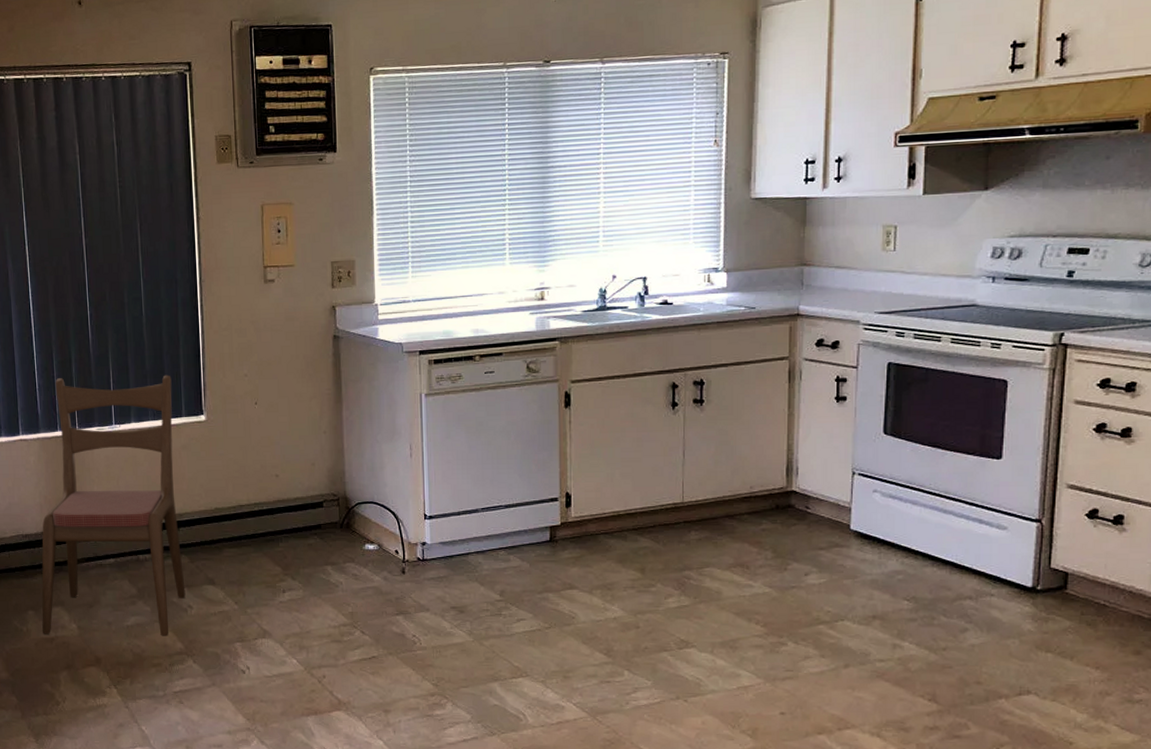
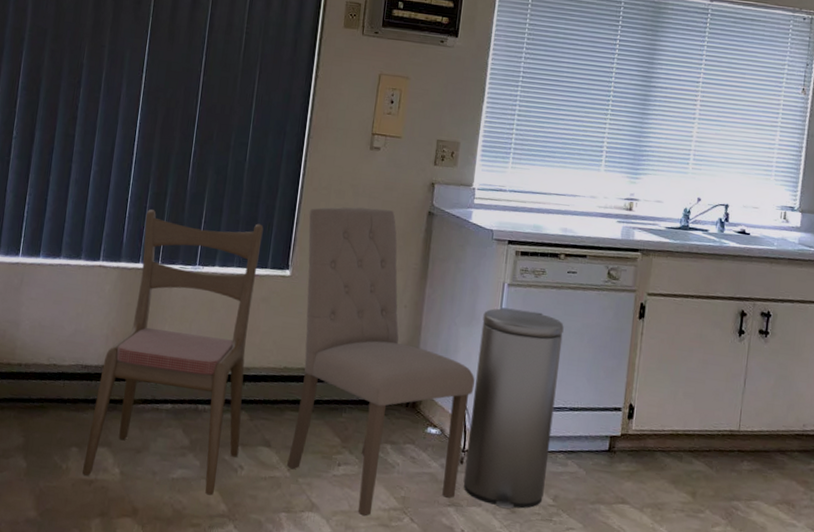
dining chair: none [213,340,405,635] -> present [286,207,475,516]
pedal bin: none [404,417,490,610] -> present [463,307,564,510]

